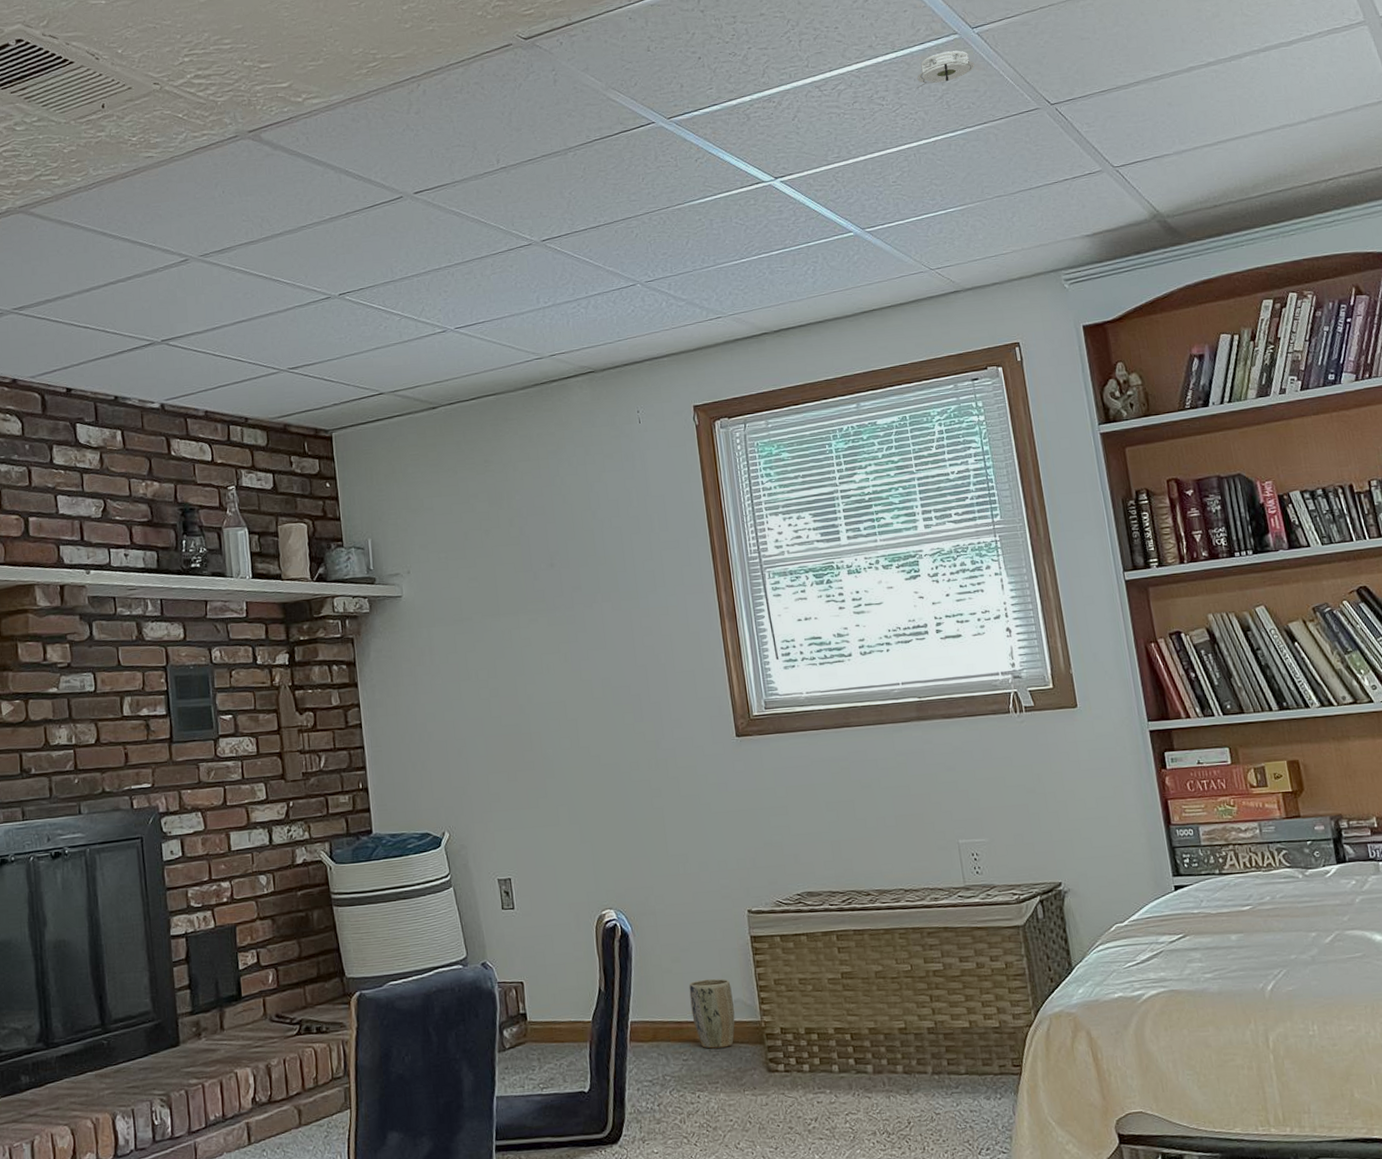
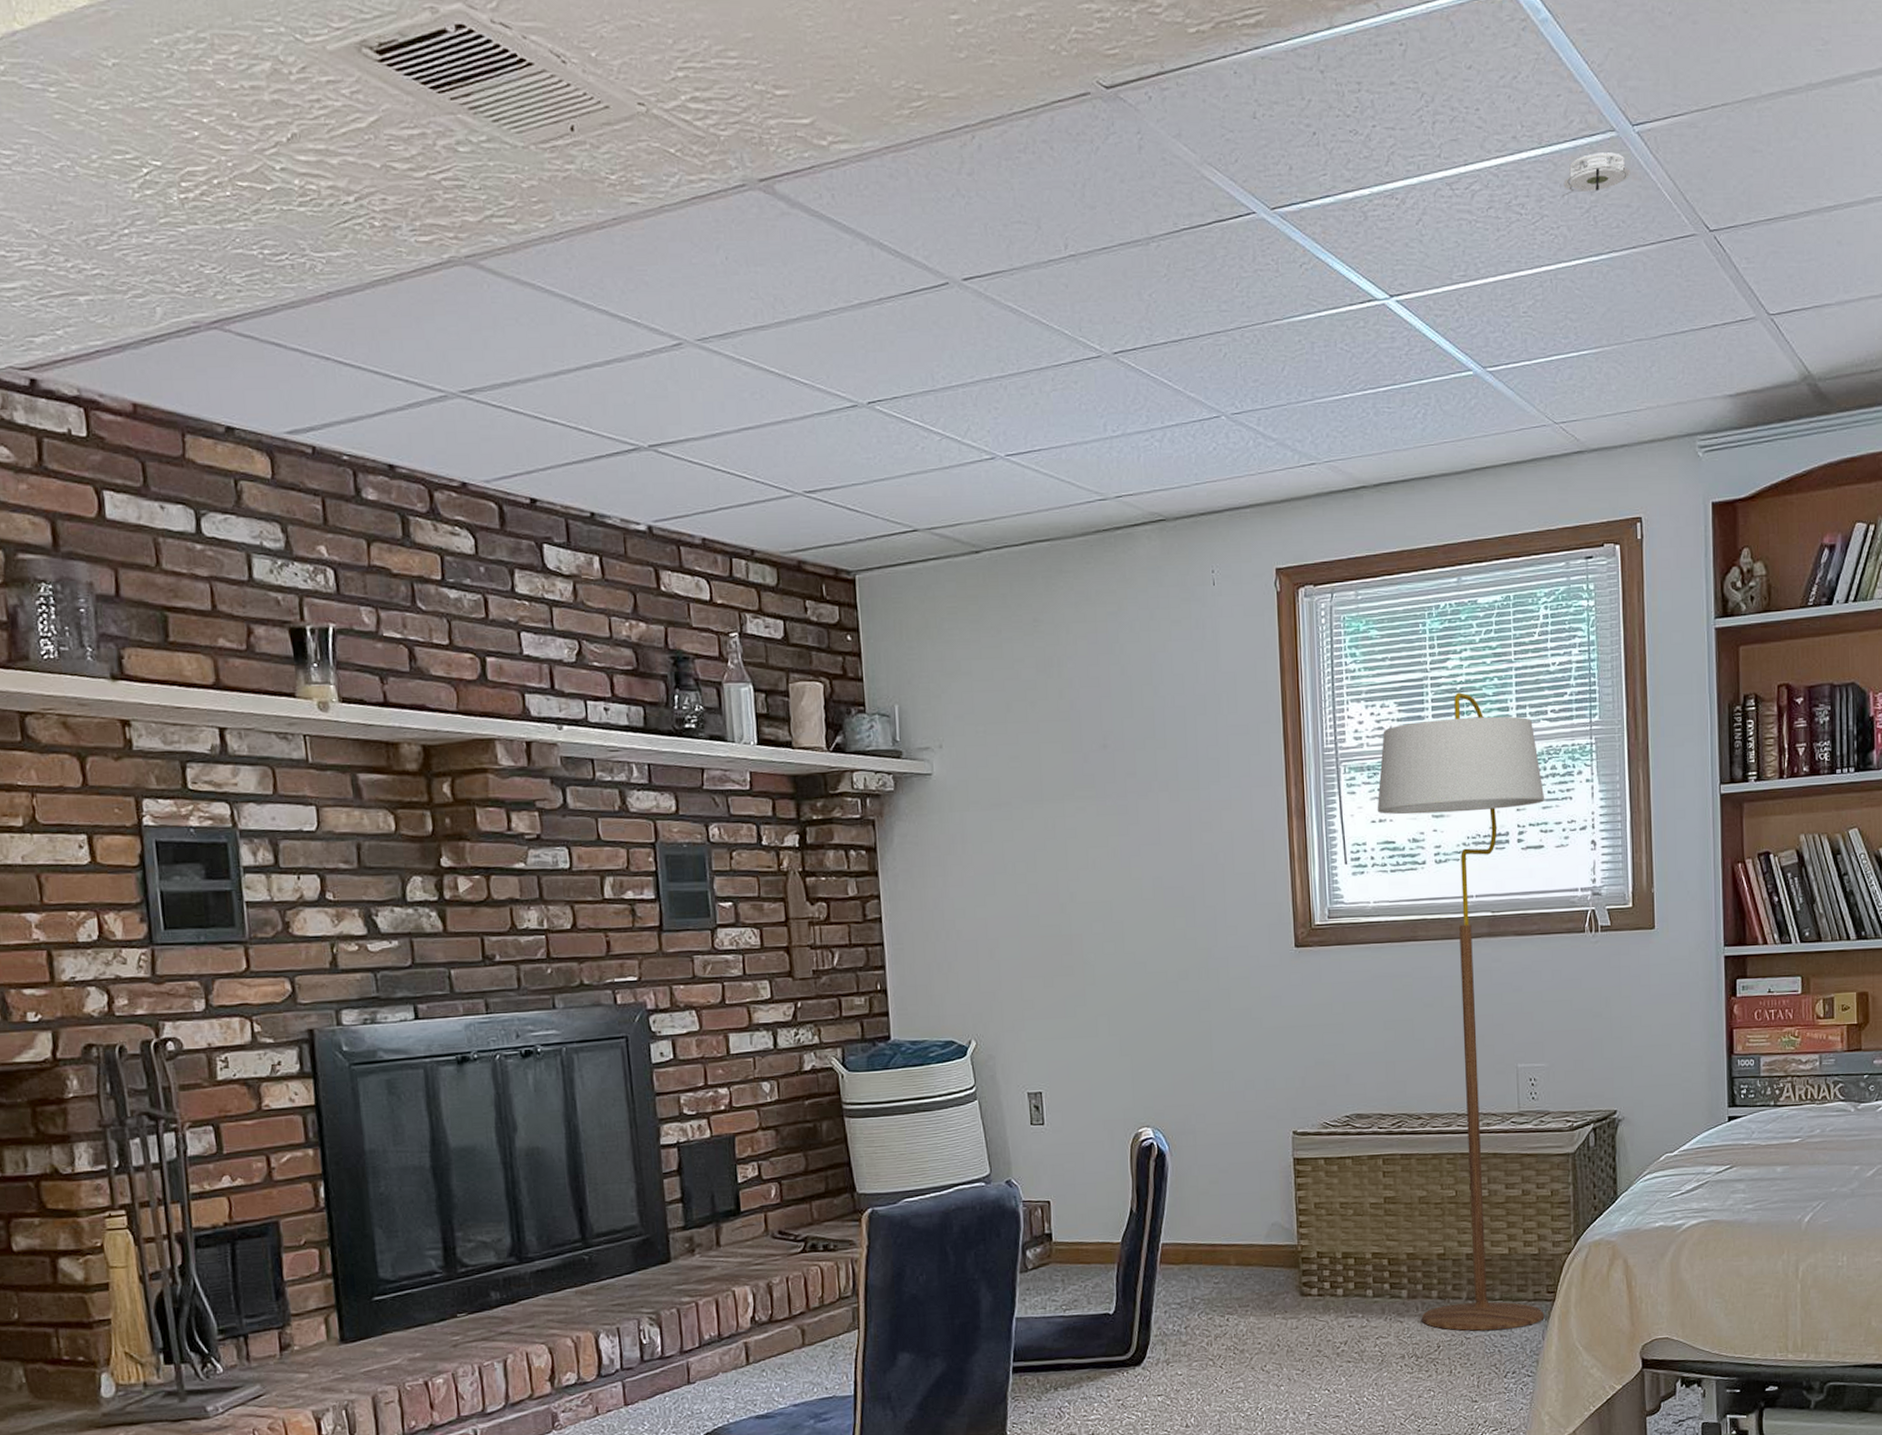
plant pot: present [688,978,735,1049] -> none [1225,1201,1271,1272]
floor lamp: none [801,502,1013,1106] -> present [1377,692,1545,1331]

